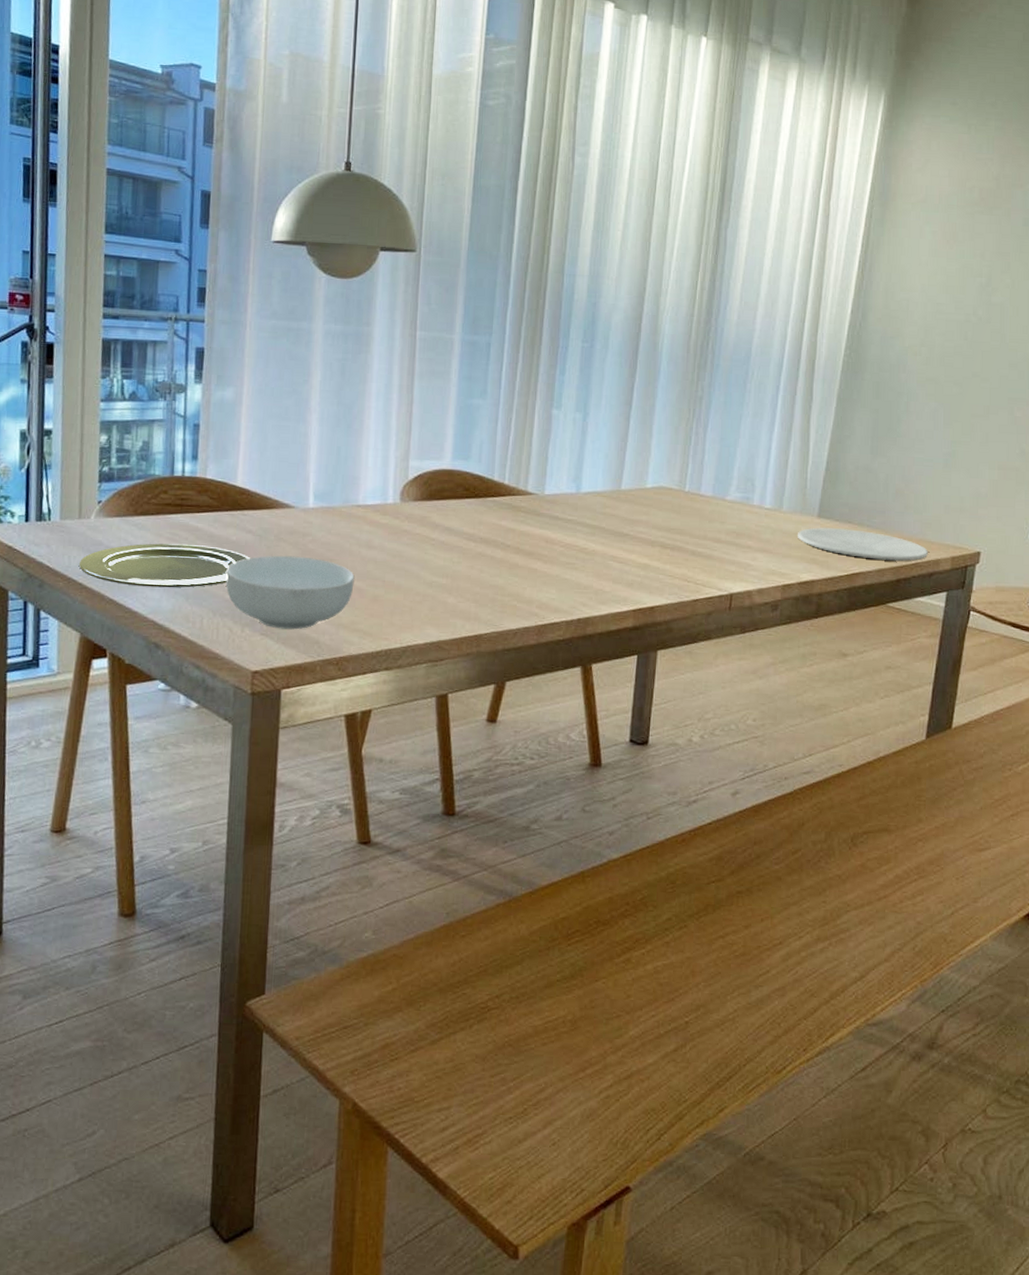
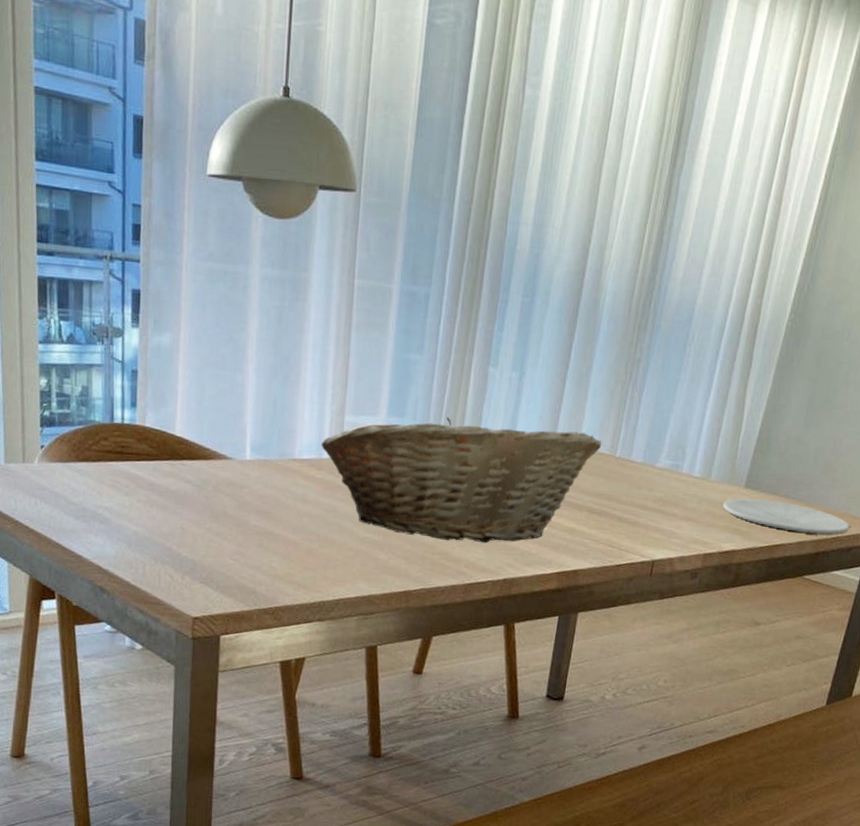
plate: present [78,543,250,588] -> none [24,490,189,535]
cereal bowl: present [225,555,355,630] -> none [166,506,290,579]
fruit basket: none [386,459,670,583] -> present [321,417,602,543]

